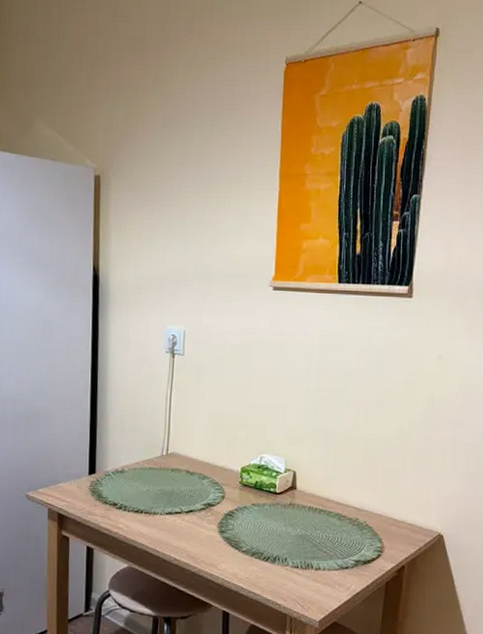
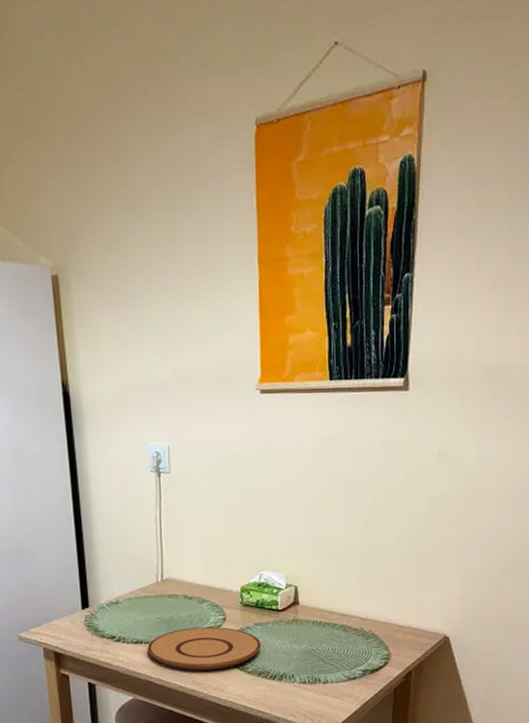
plate: none [146,502,257,546] -> present [147,626,261,670]

